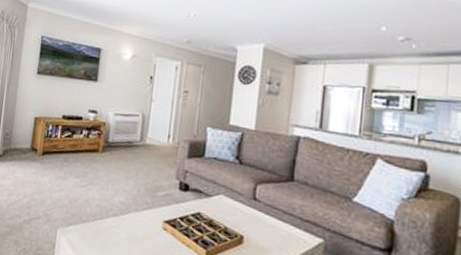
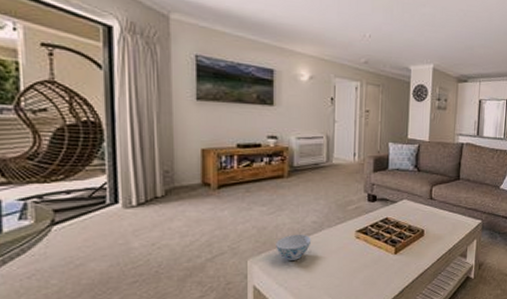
bowl: none [83,211,117,240] -> present [276,234,310,260]

